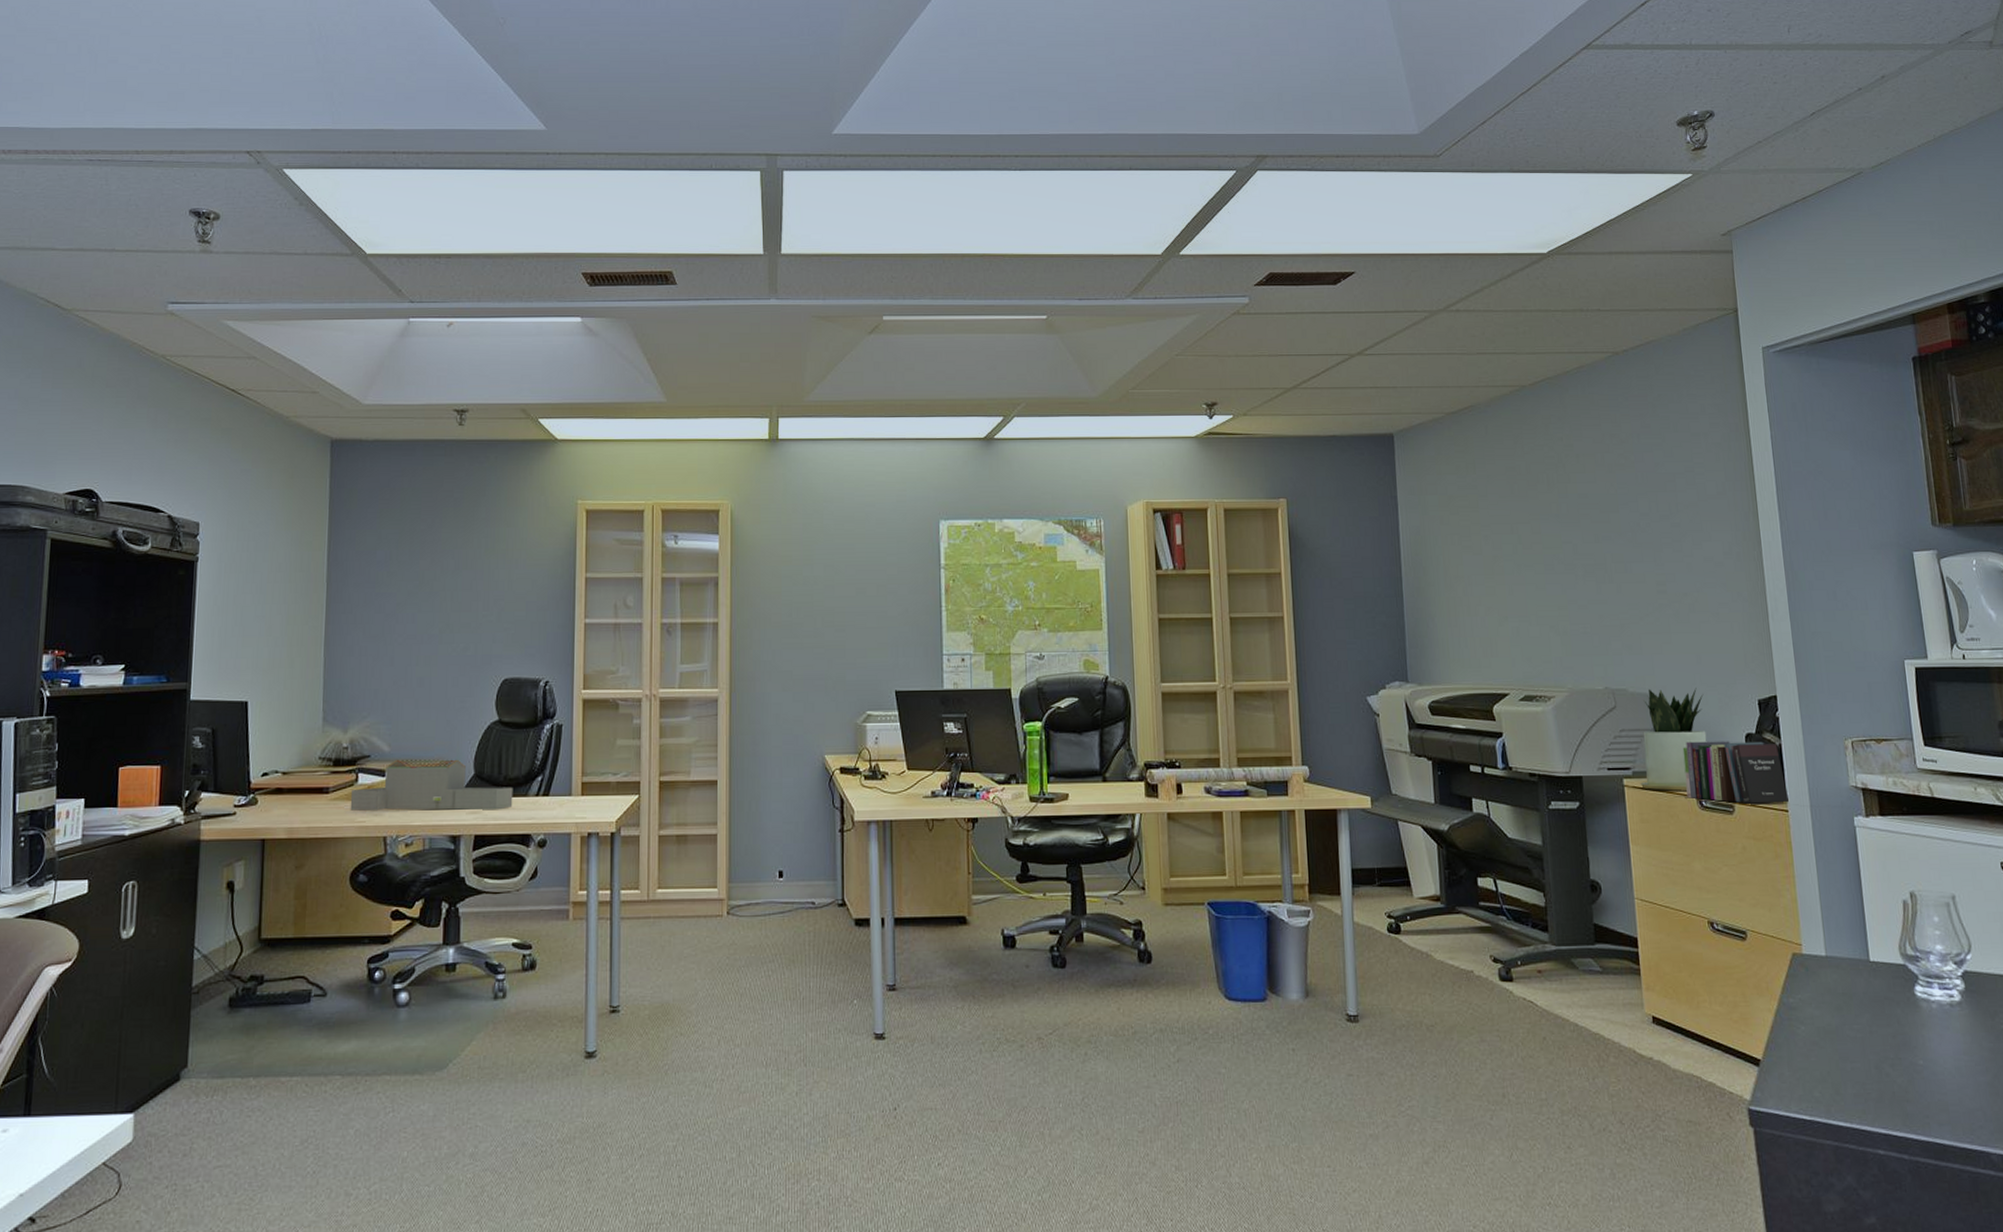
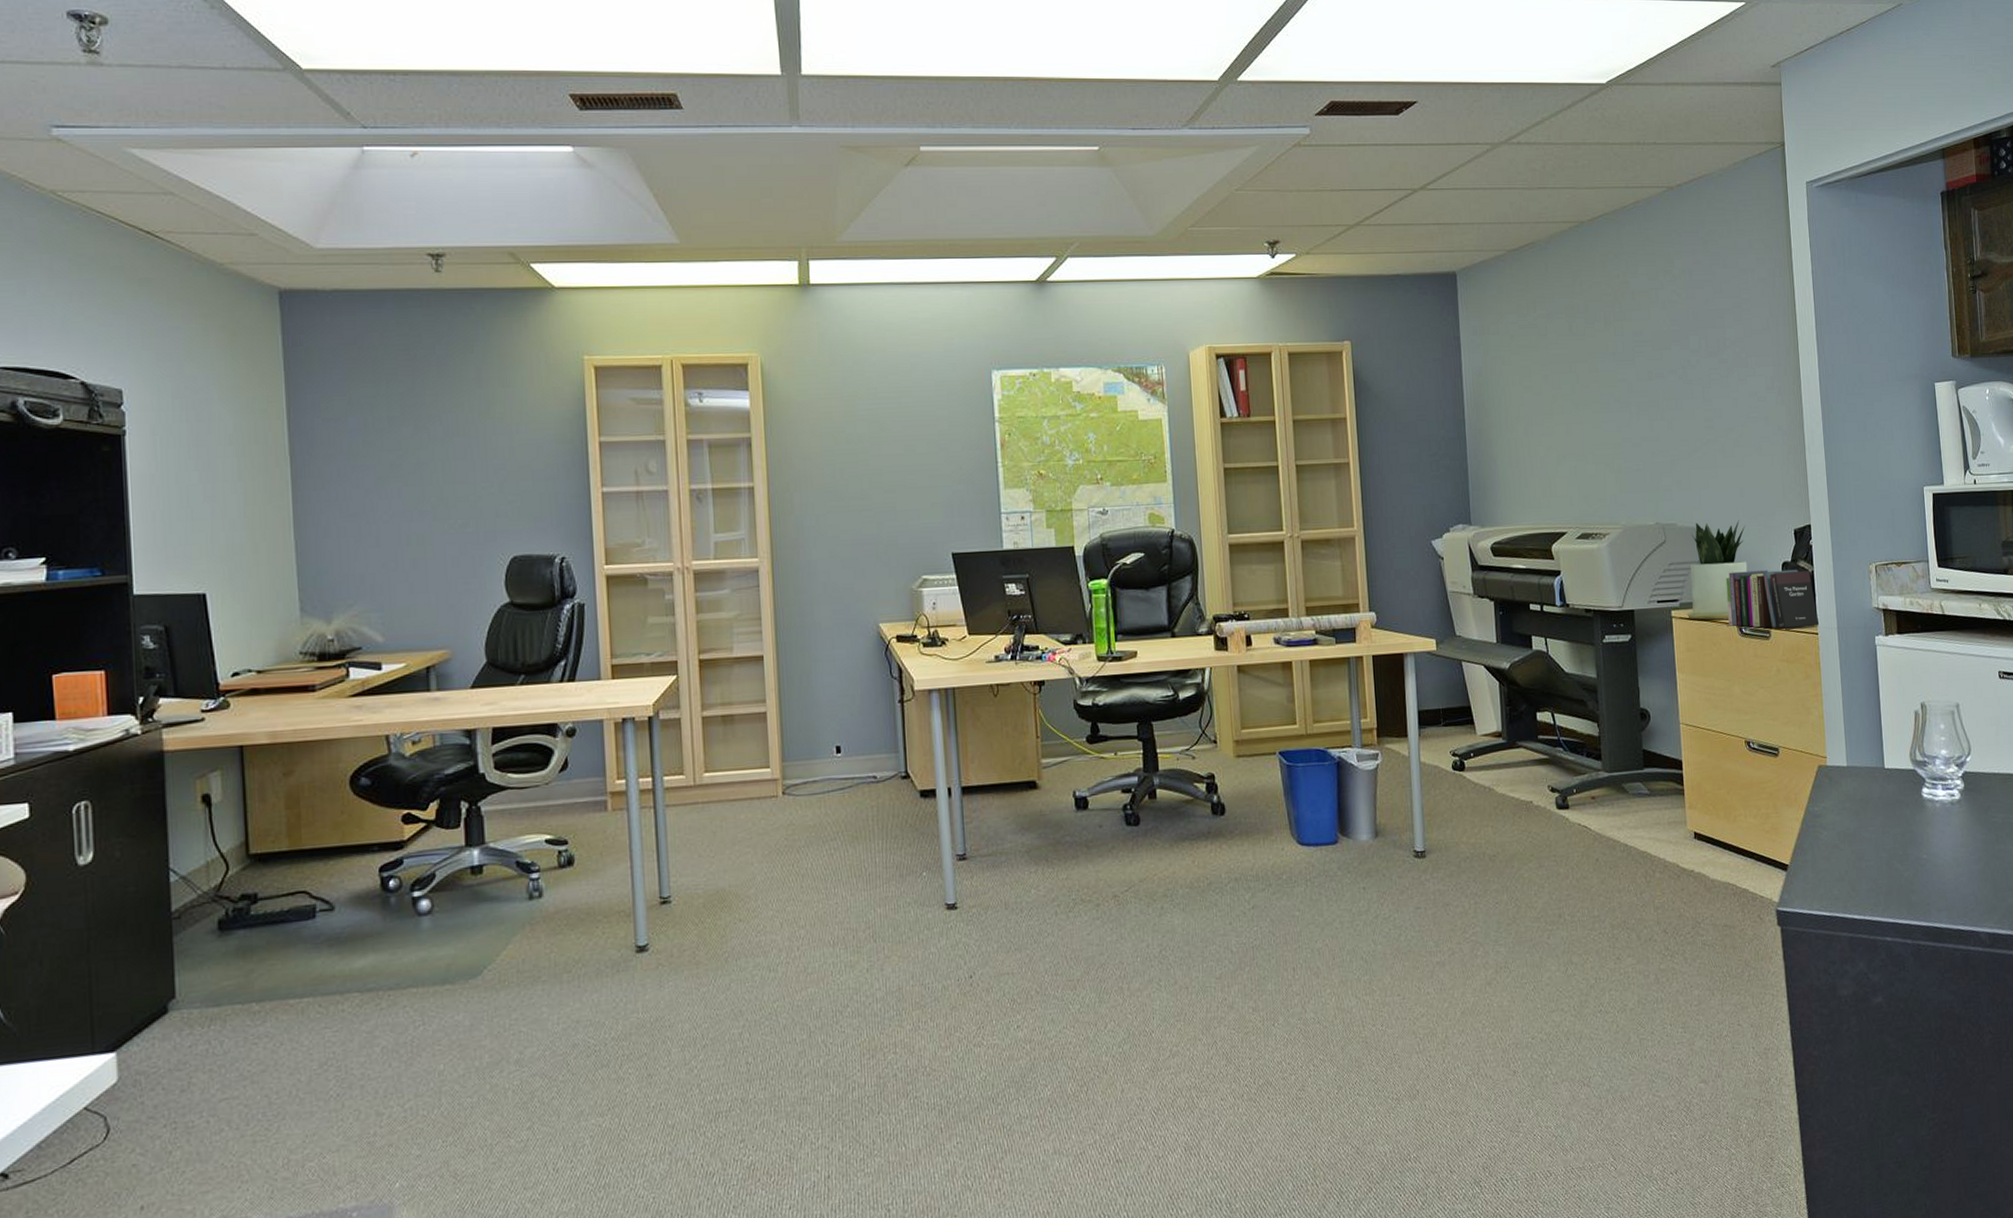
architectural model: present [350,759,513,812] -> none [342,646,534,709]

